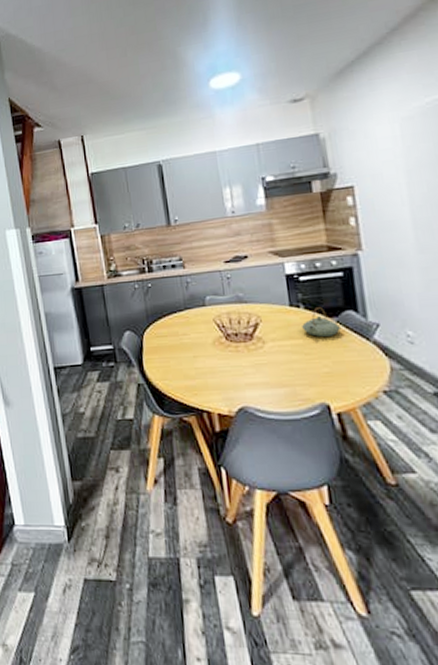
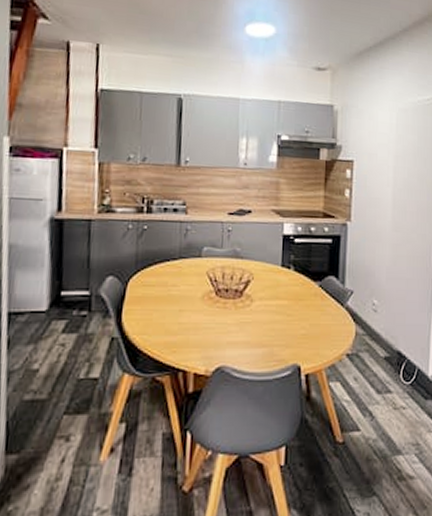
teapot: present [302,307,341,337] -> none [289,270,321,299]

